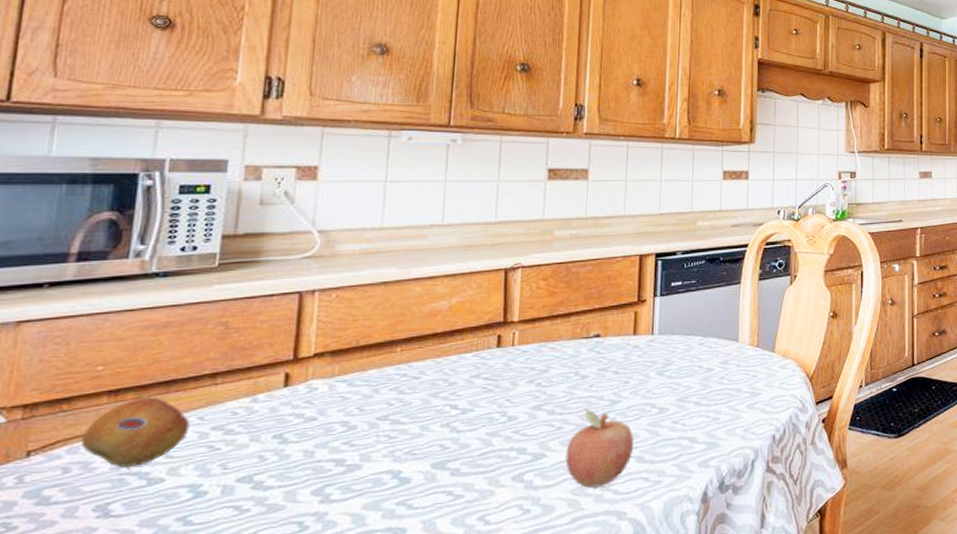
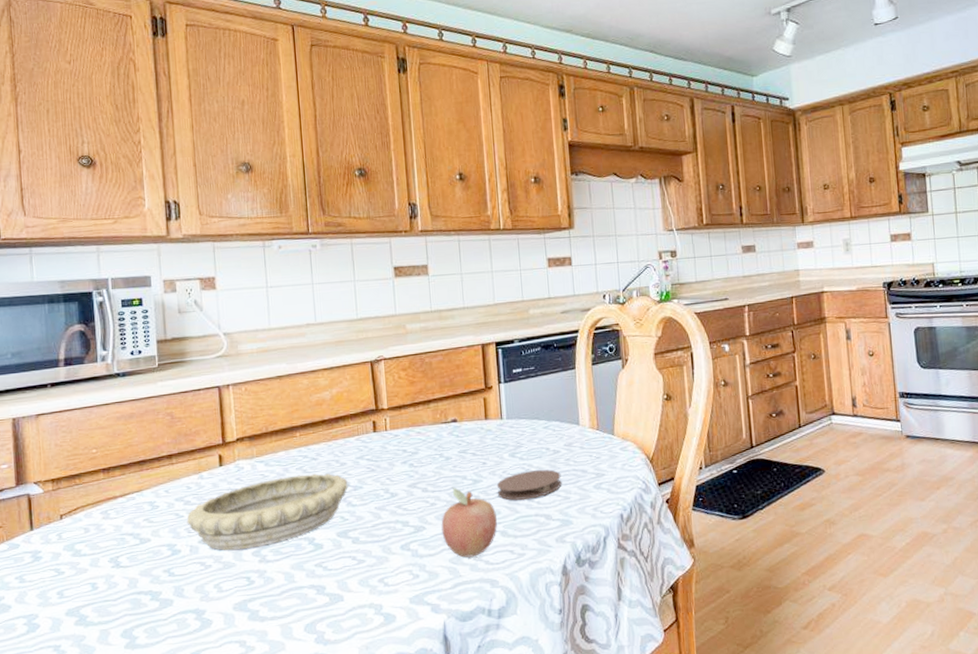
fruit: present [81,396,190,468] -> none [92,473,161,529]
decorative bowl: none [223,395,456,490] -> present [186,473,348,550]
coaster: none [637,388,712,423] -> present [496,469,562,501]

